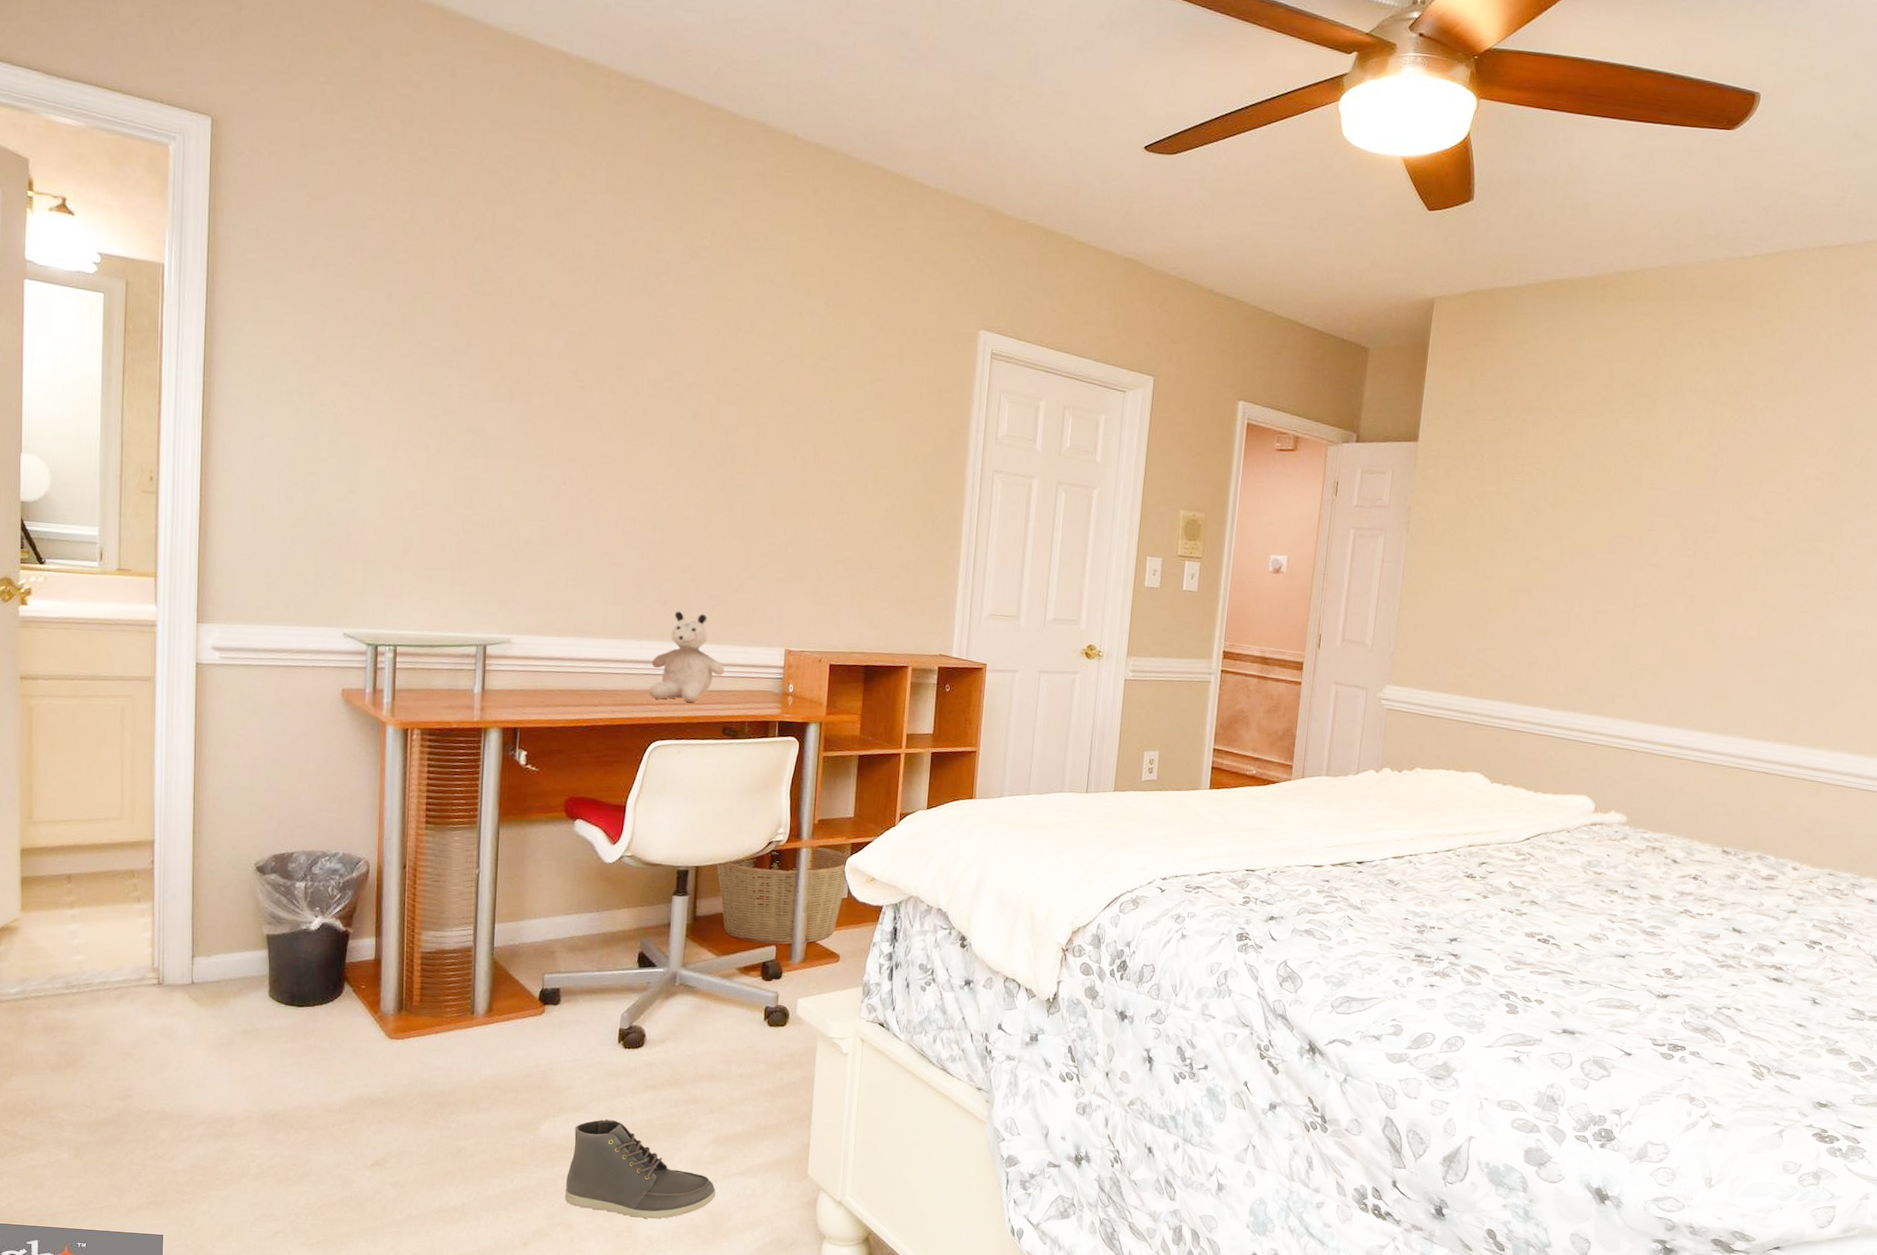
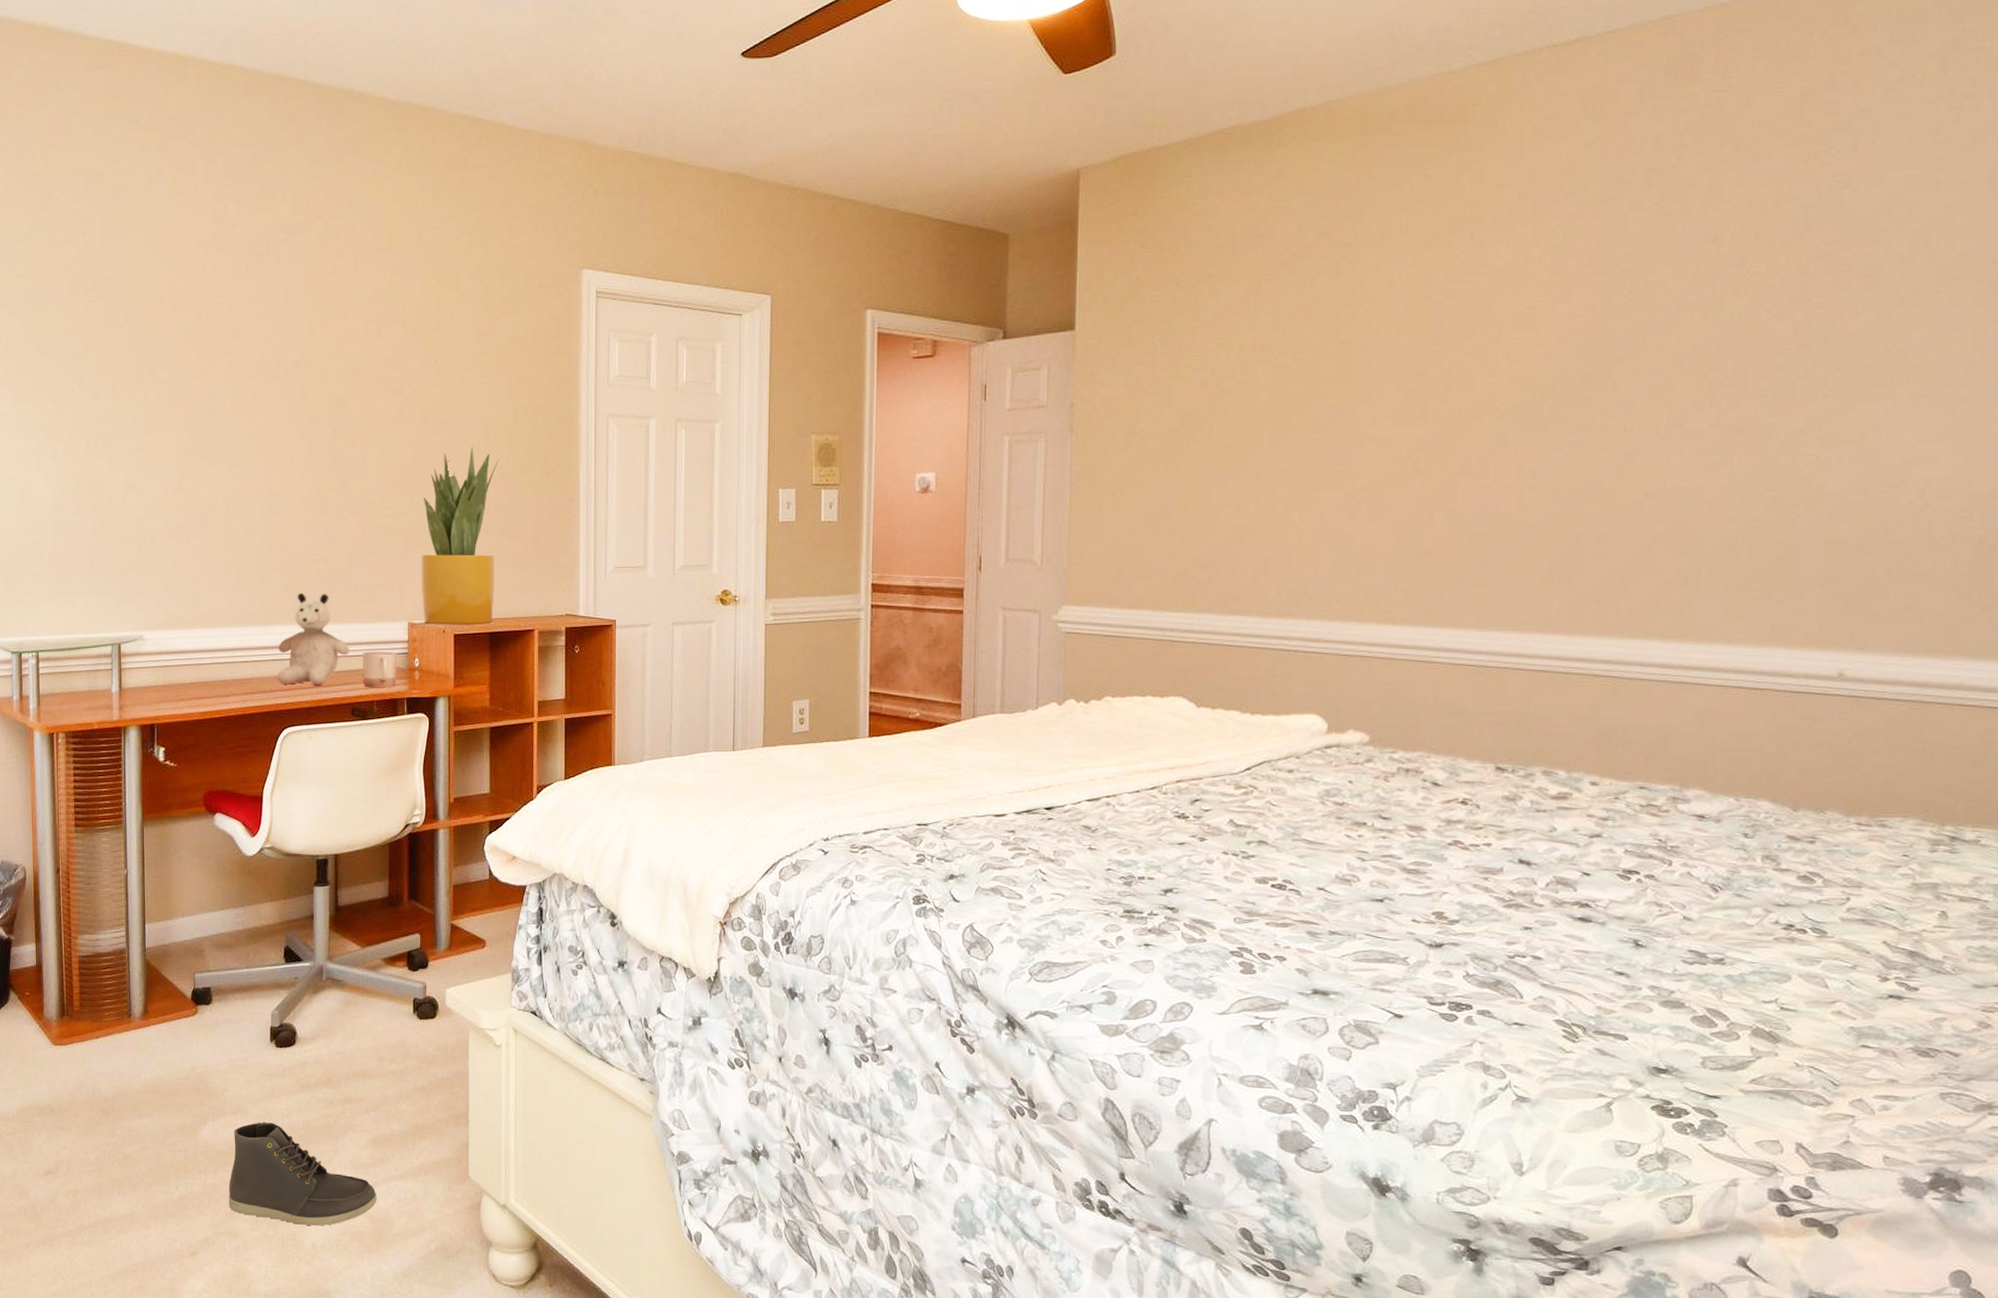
basket: present [716,846,849,945] -> none [355,826,488,932]
mug: none [735,674,772,711] -> present [362,652,398,688]
planter: none [800,486,886,657] -> present [422,446,499,625]

